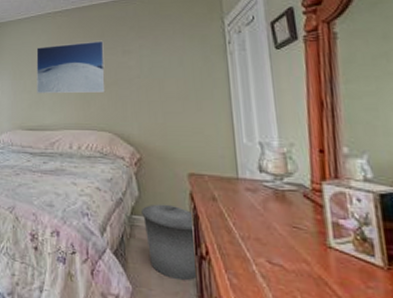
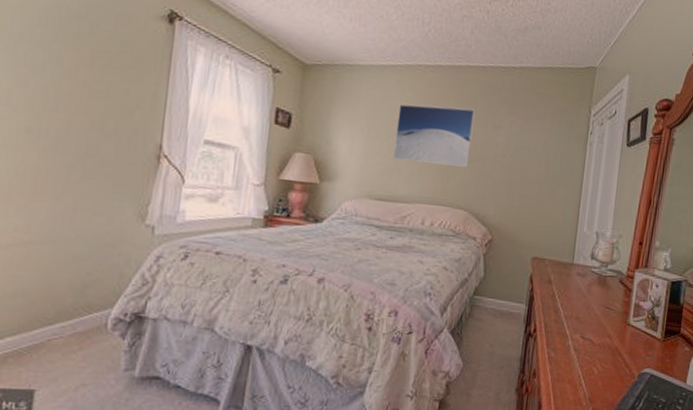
trash can: present [141,204,199,281] -> none [483,285,531,356]

